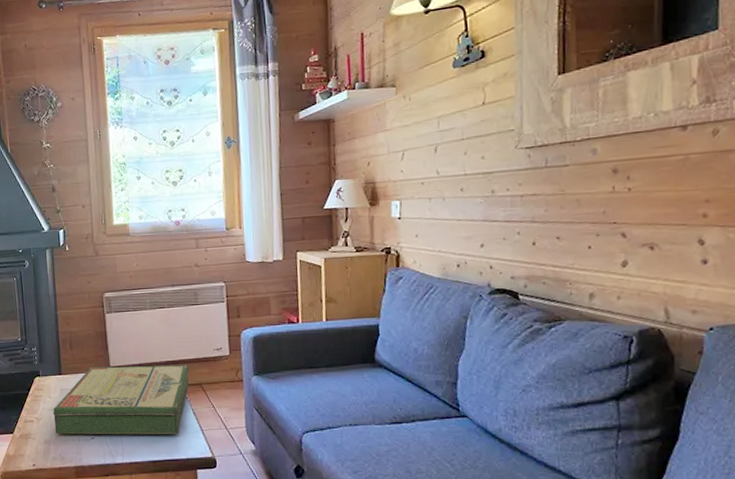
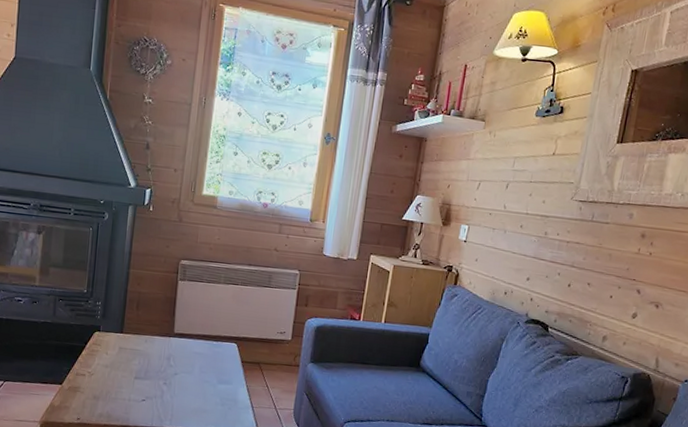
board game: present [53,365,189,435] -> none [107,331,251,407]

